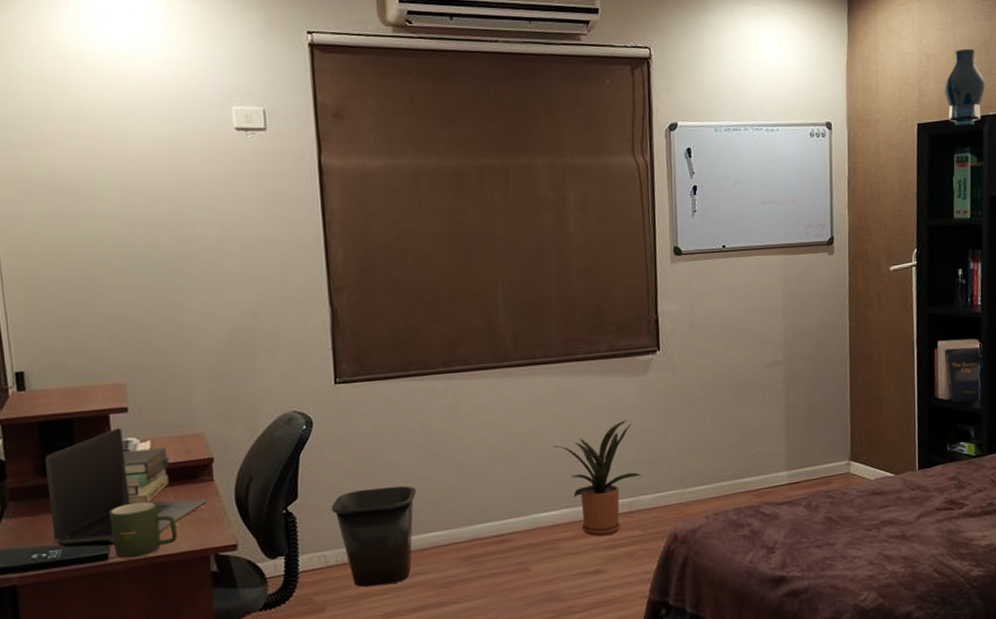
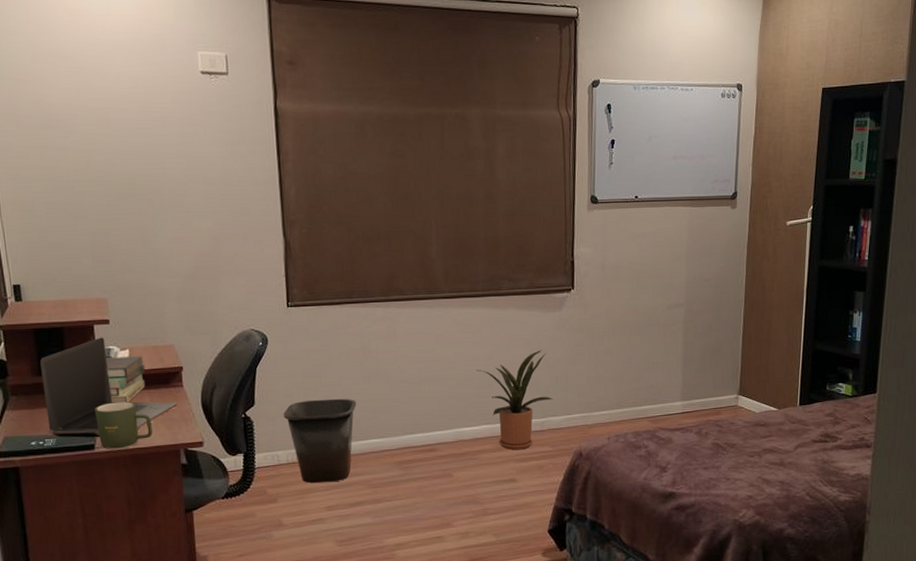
books: present [934,338,983,403] -> none [819,290,866,348]
vase: present [943,48,986,128] -> none [849,17,890,93]

